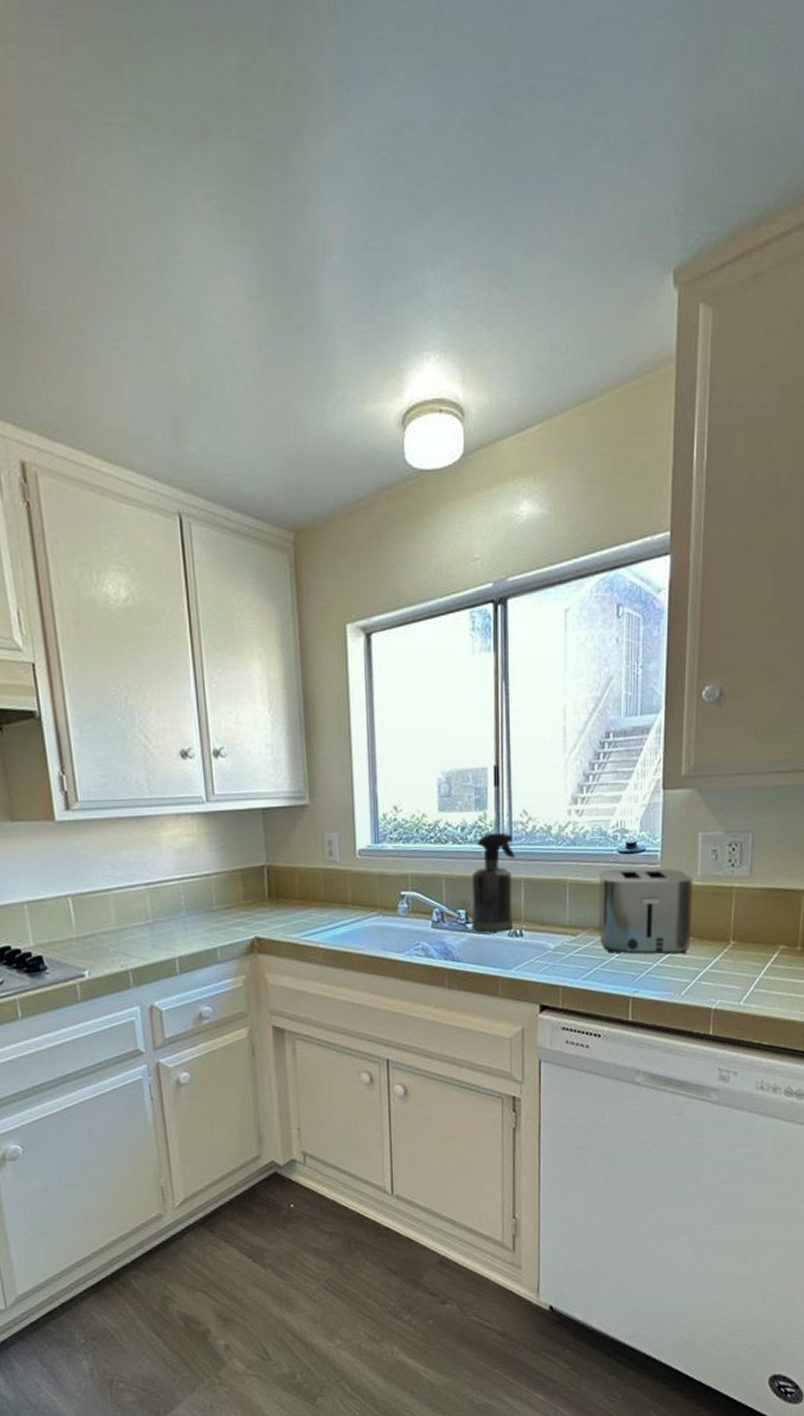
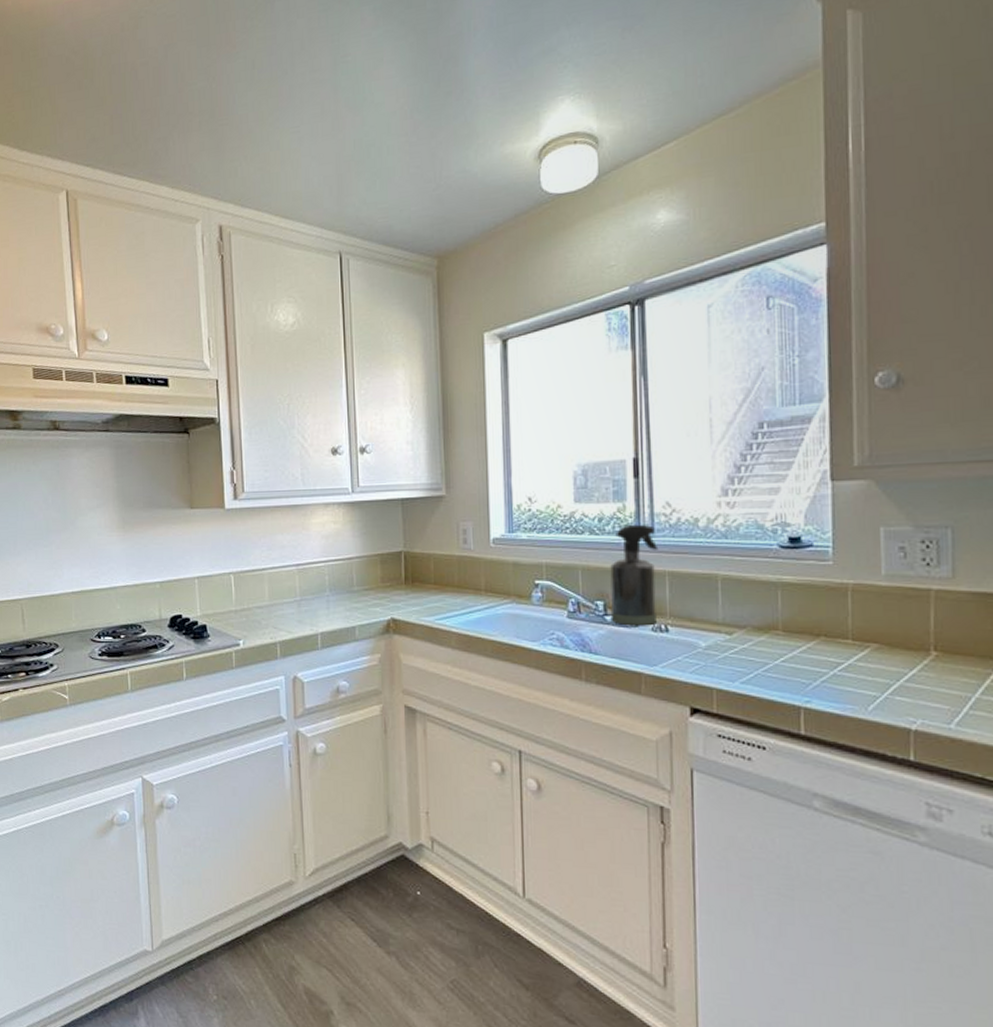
toaster: present [598,868,694,955] -> none [757,564,878,664]

